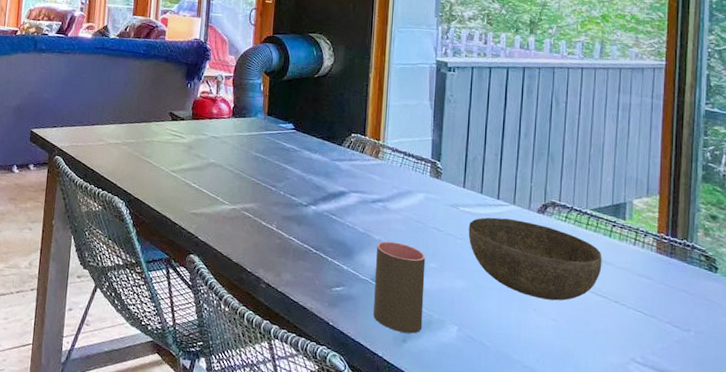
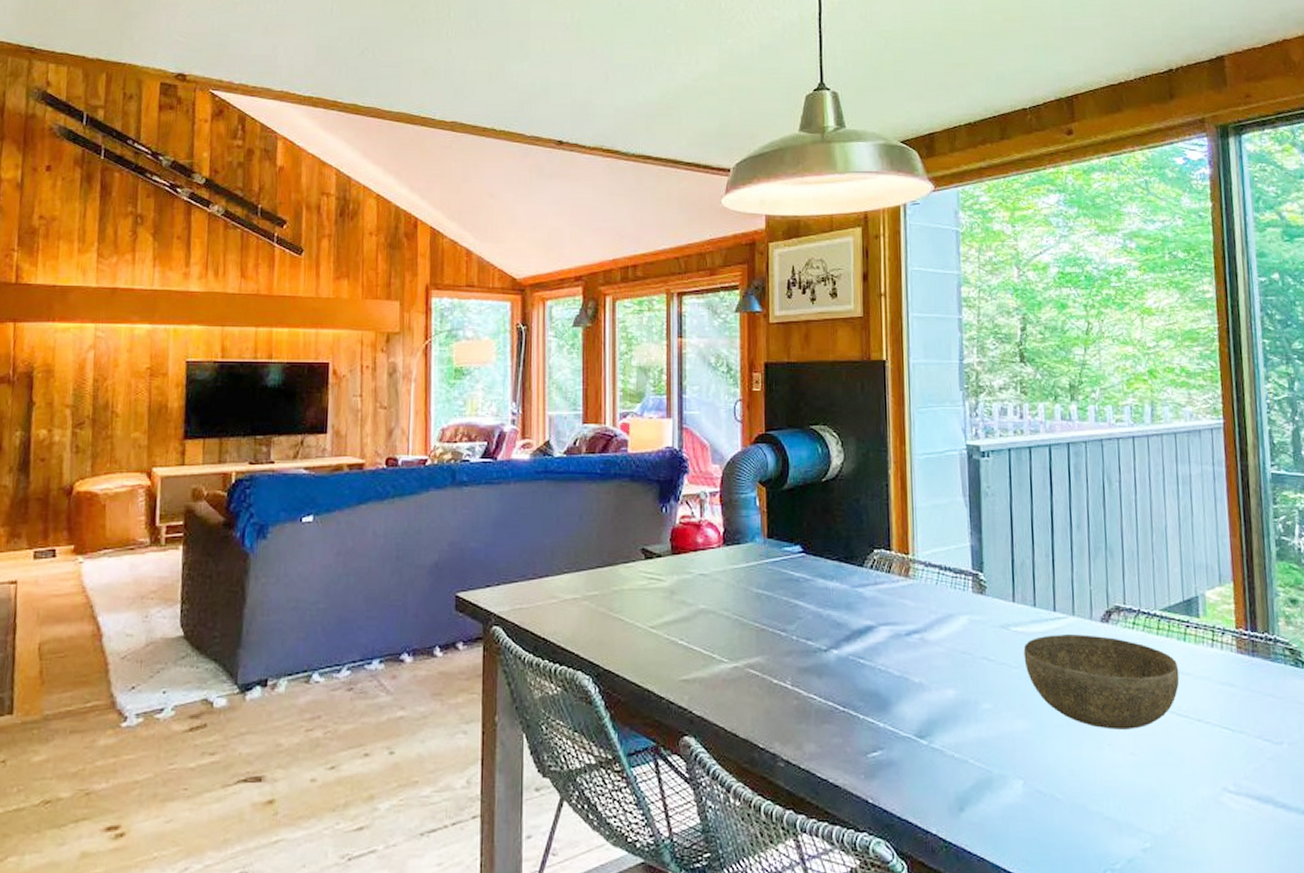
cup: present [373,241,426,334] -> none [917,683,982,798]

